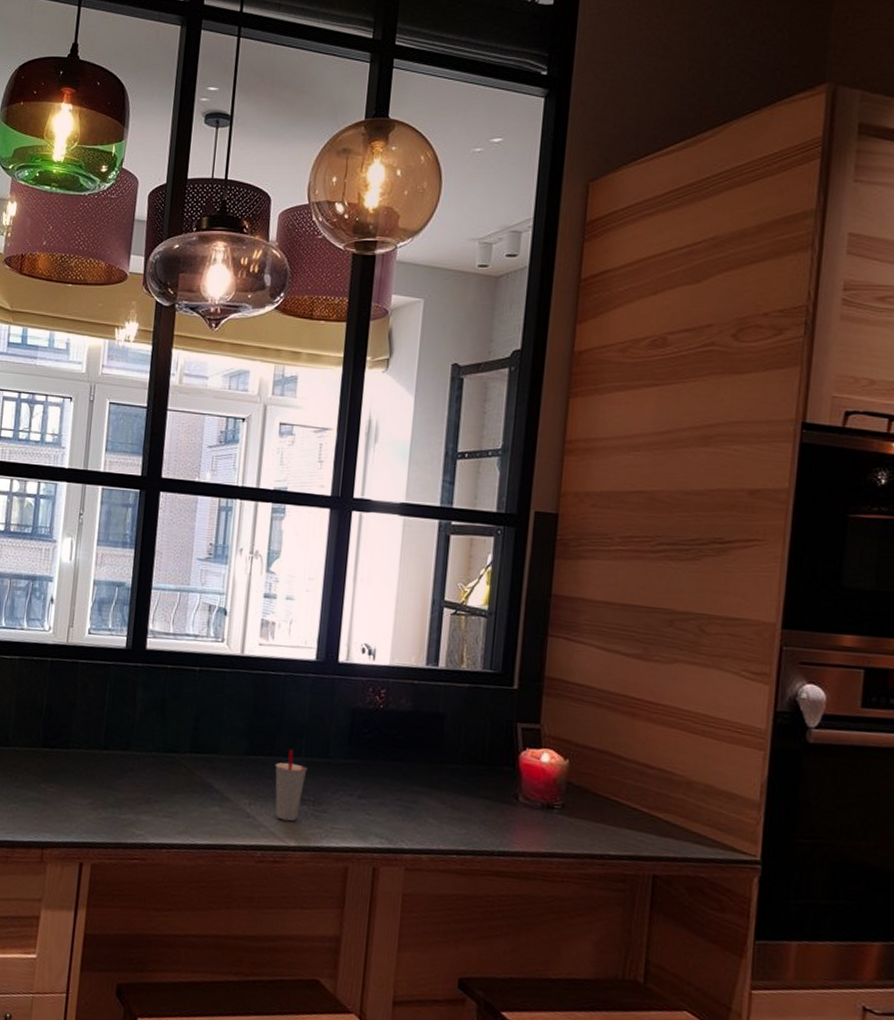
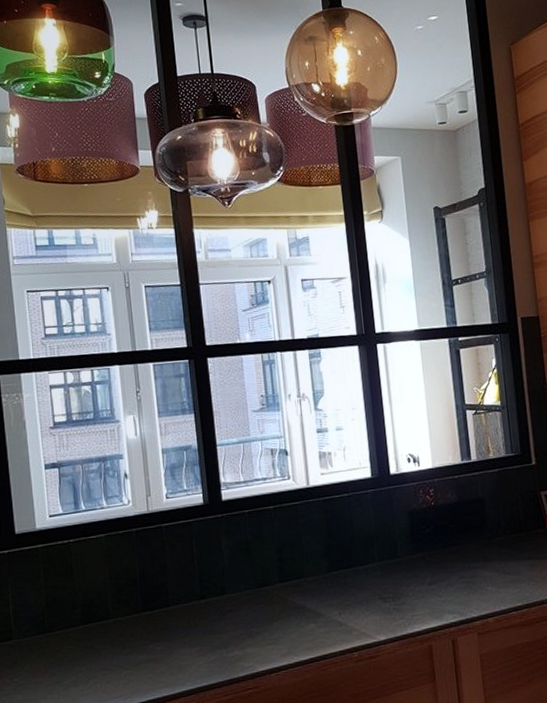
cup: present [275,748,308,822] -> none [354,557,383,621]

